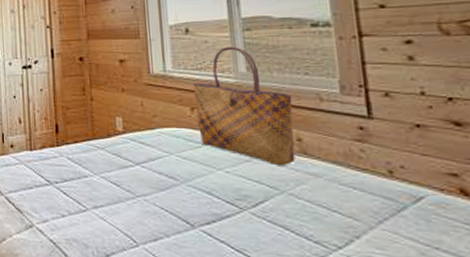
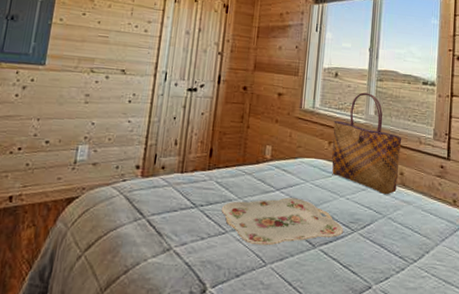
serving tray: none [77,172,230,224] -> present [221,197,344,245]

